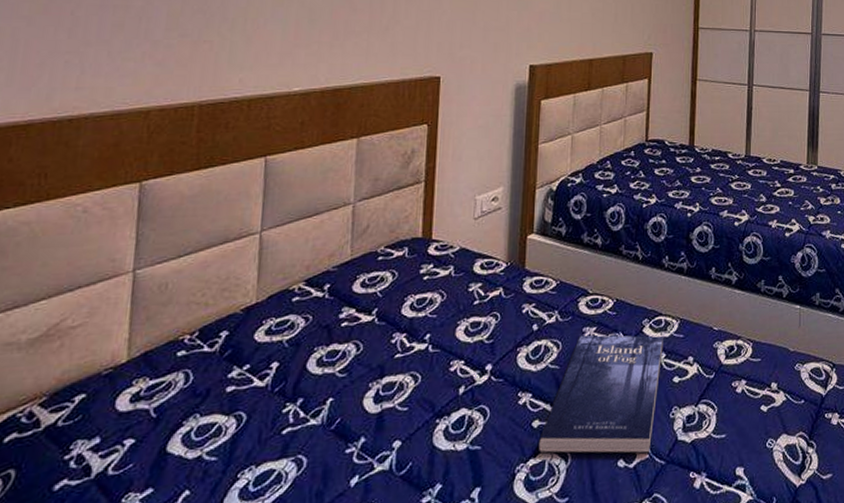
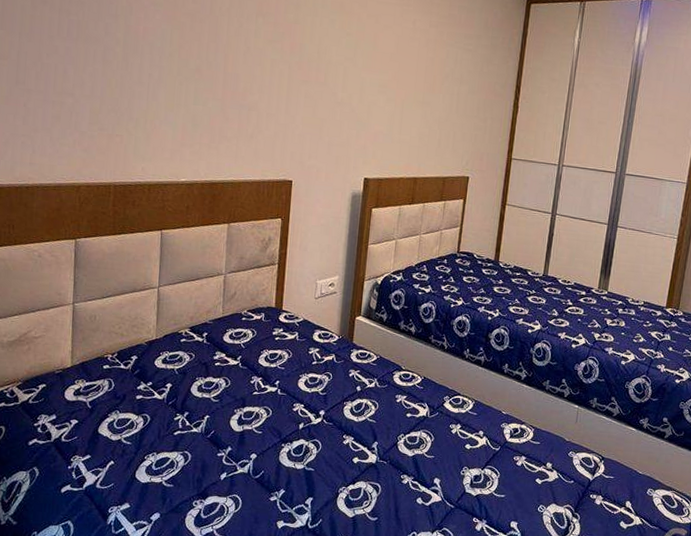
book: present [537,334,663,454] -> none [356,400,460,497]

